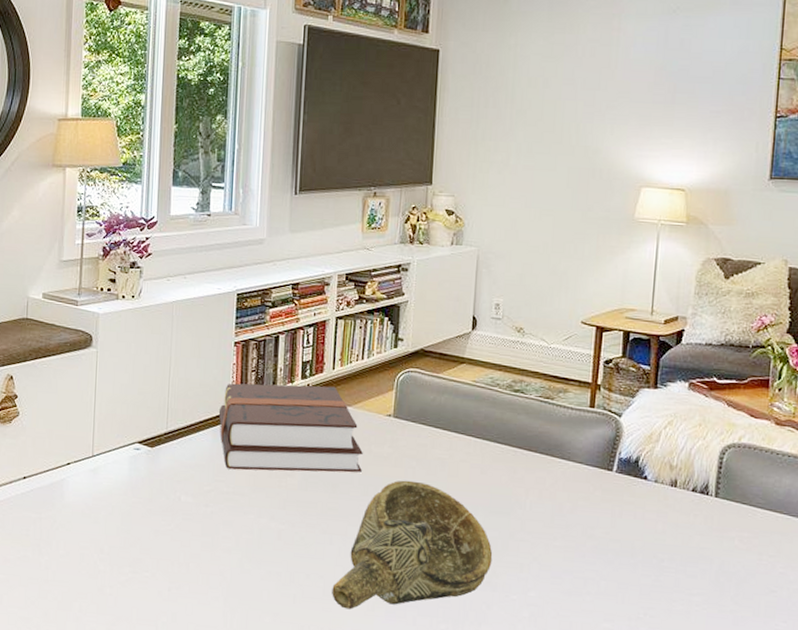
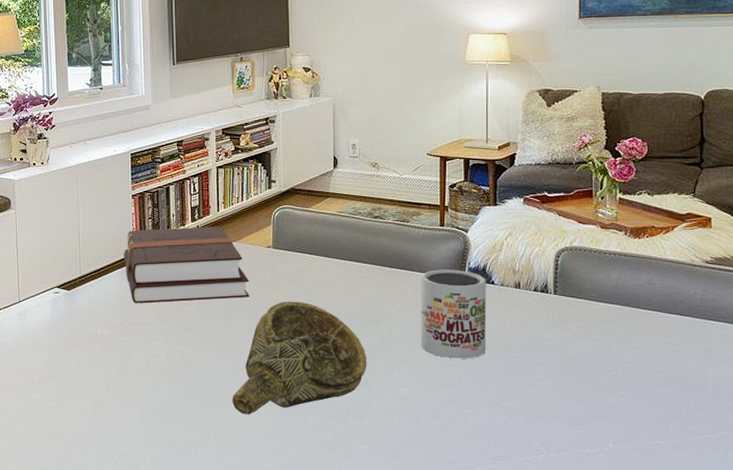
mug: none [556,457,638,565] -> present [420,269,487,359]

